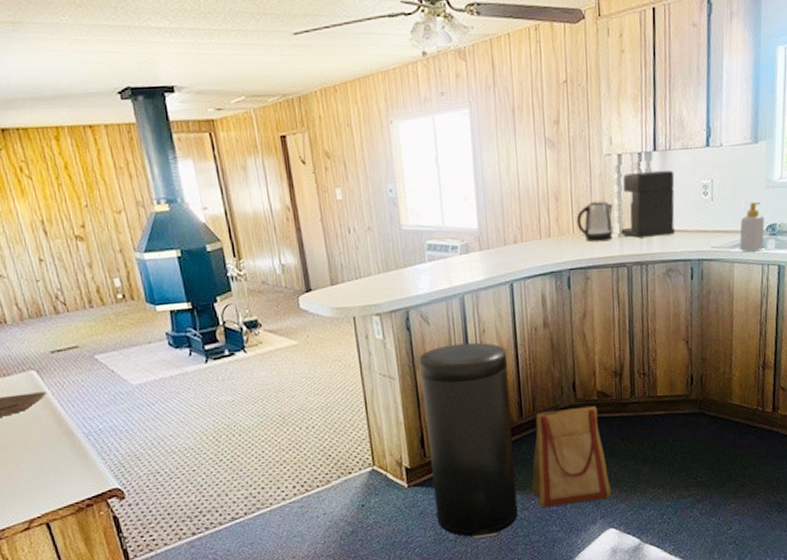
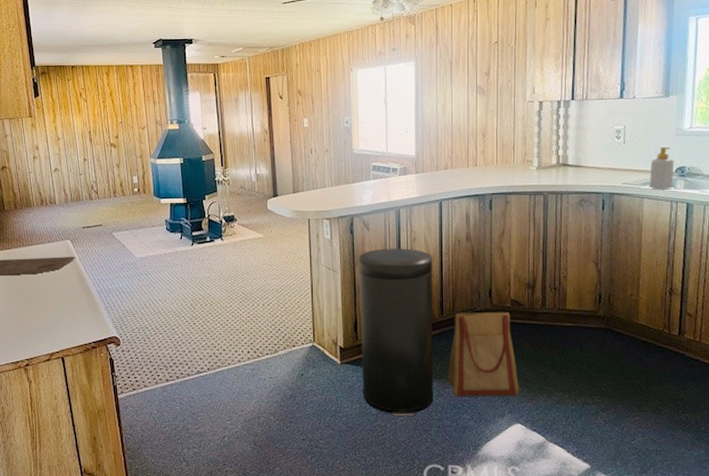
kettle: present [576,200,613,243] -> none [500,138,533,173]
coffee maker: present [621,170,676,239] -> none [539,116,590,172]

